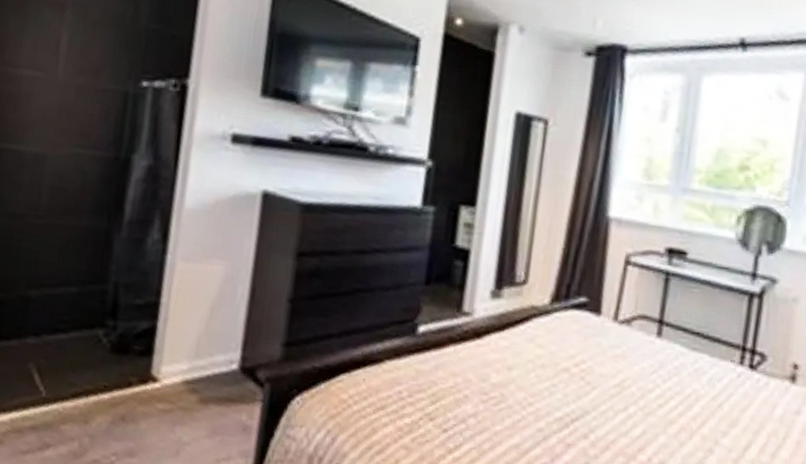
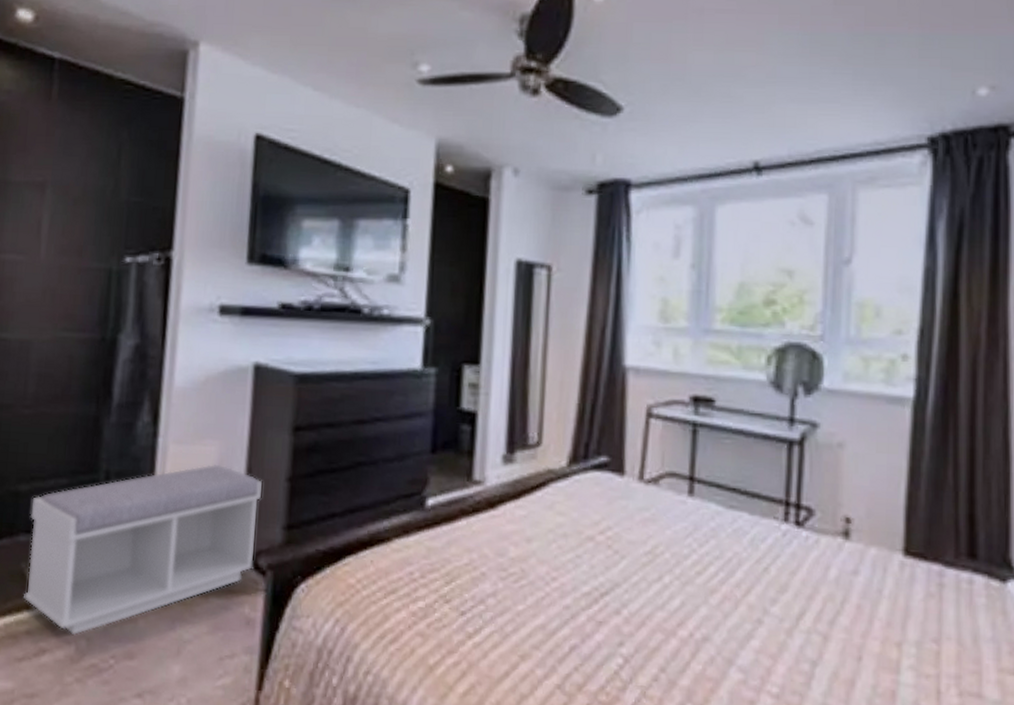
bench: none [30,282,265,433] -> present [24,464,262,636]

